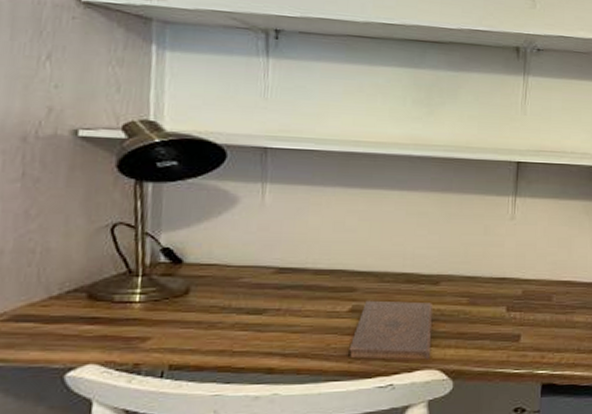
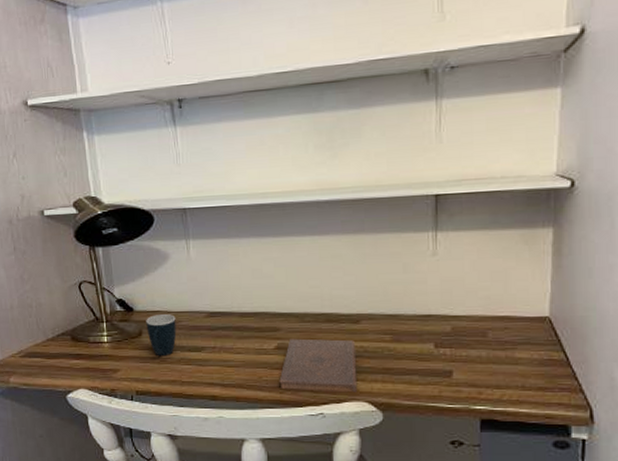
mug: none [196,269,236,321] -> present [146,314,177,357]

